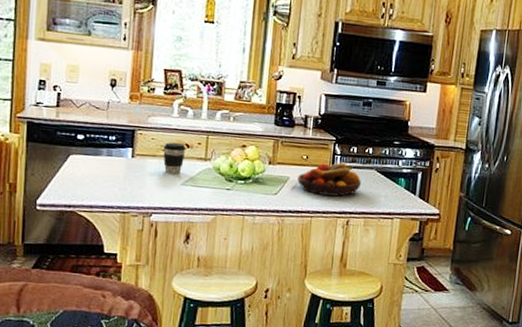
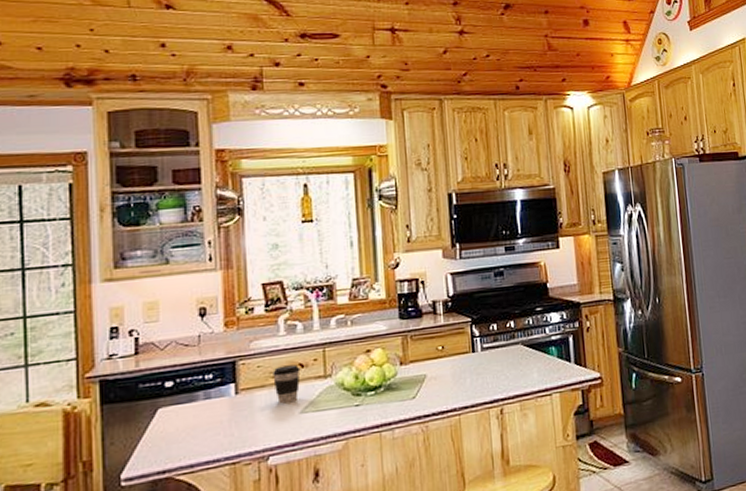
fruit bowl: present [297,161,361,197] -> none [436,342,509,388]

